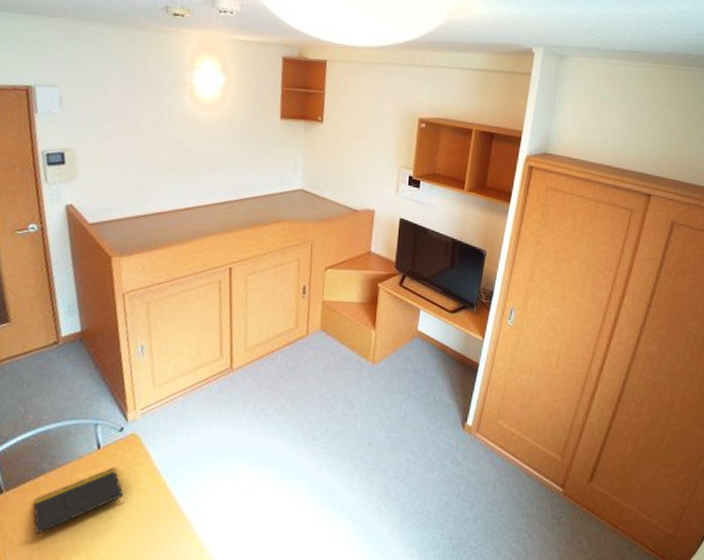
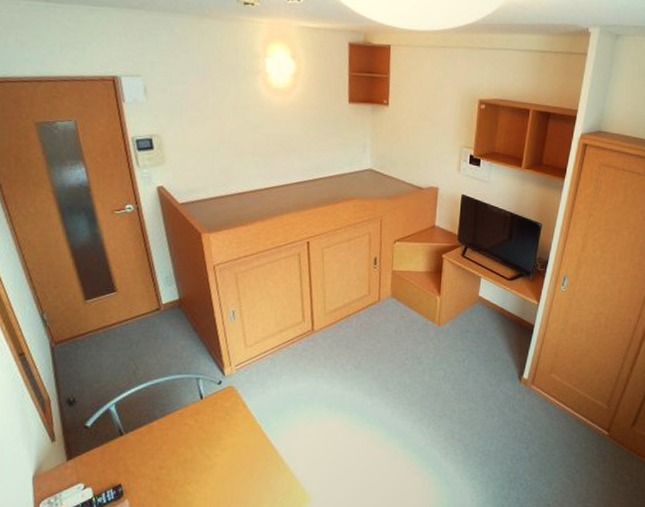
notepad: present [33,467,125,535] -> none [149,414,227,469]

